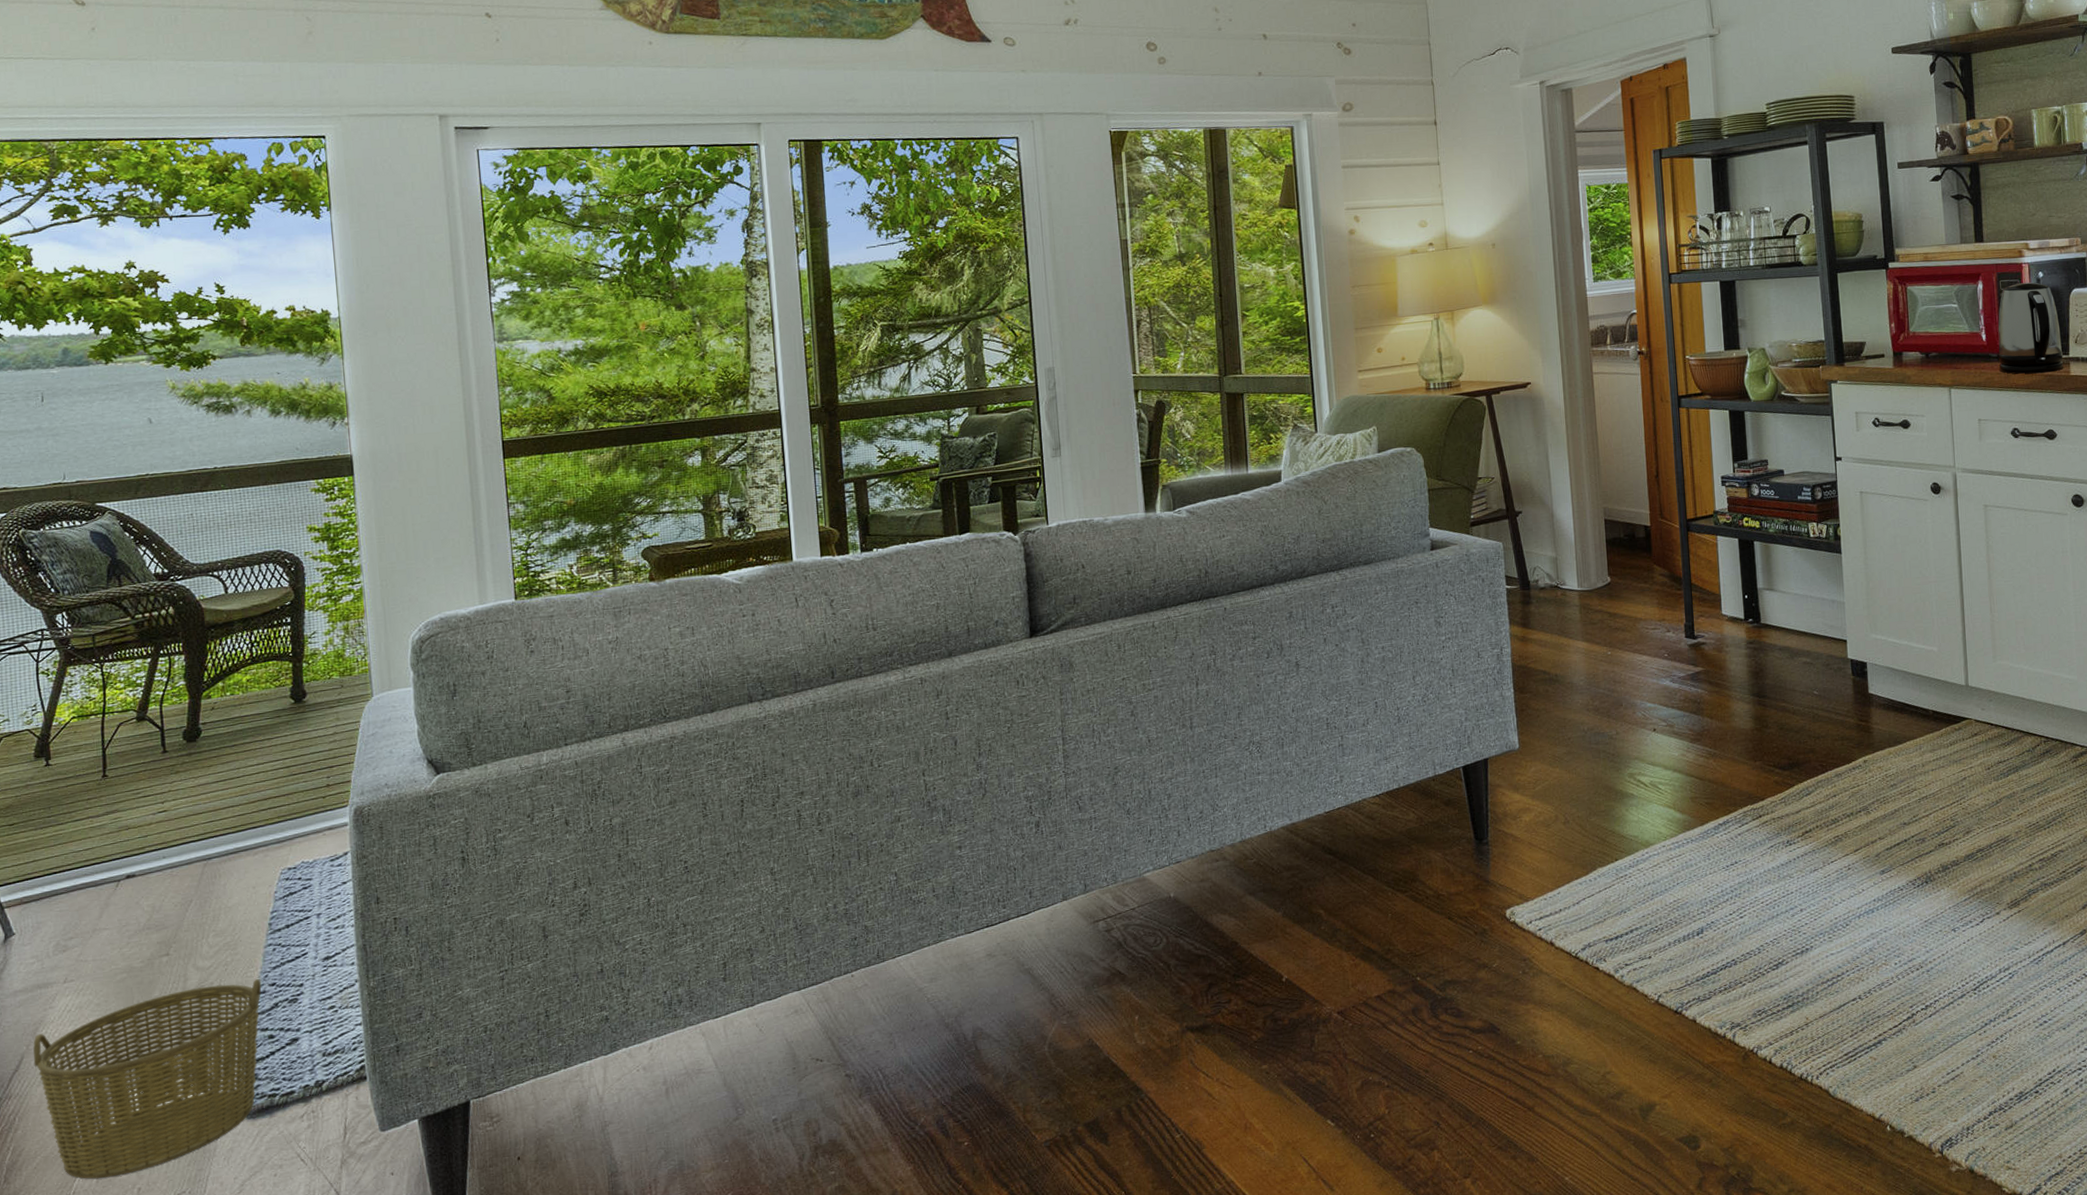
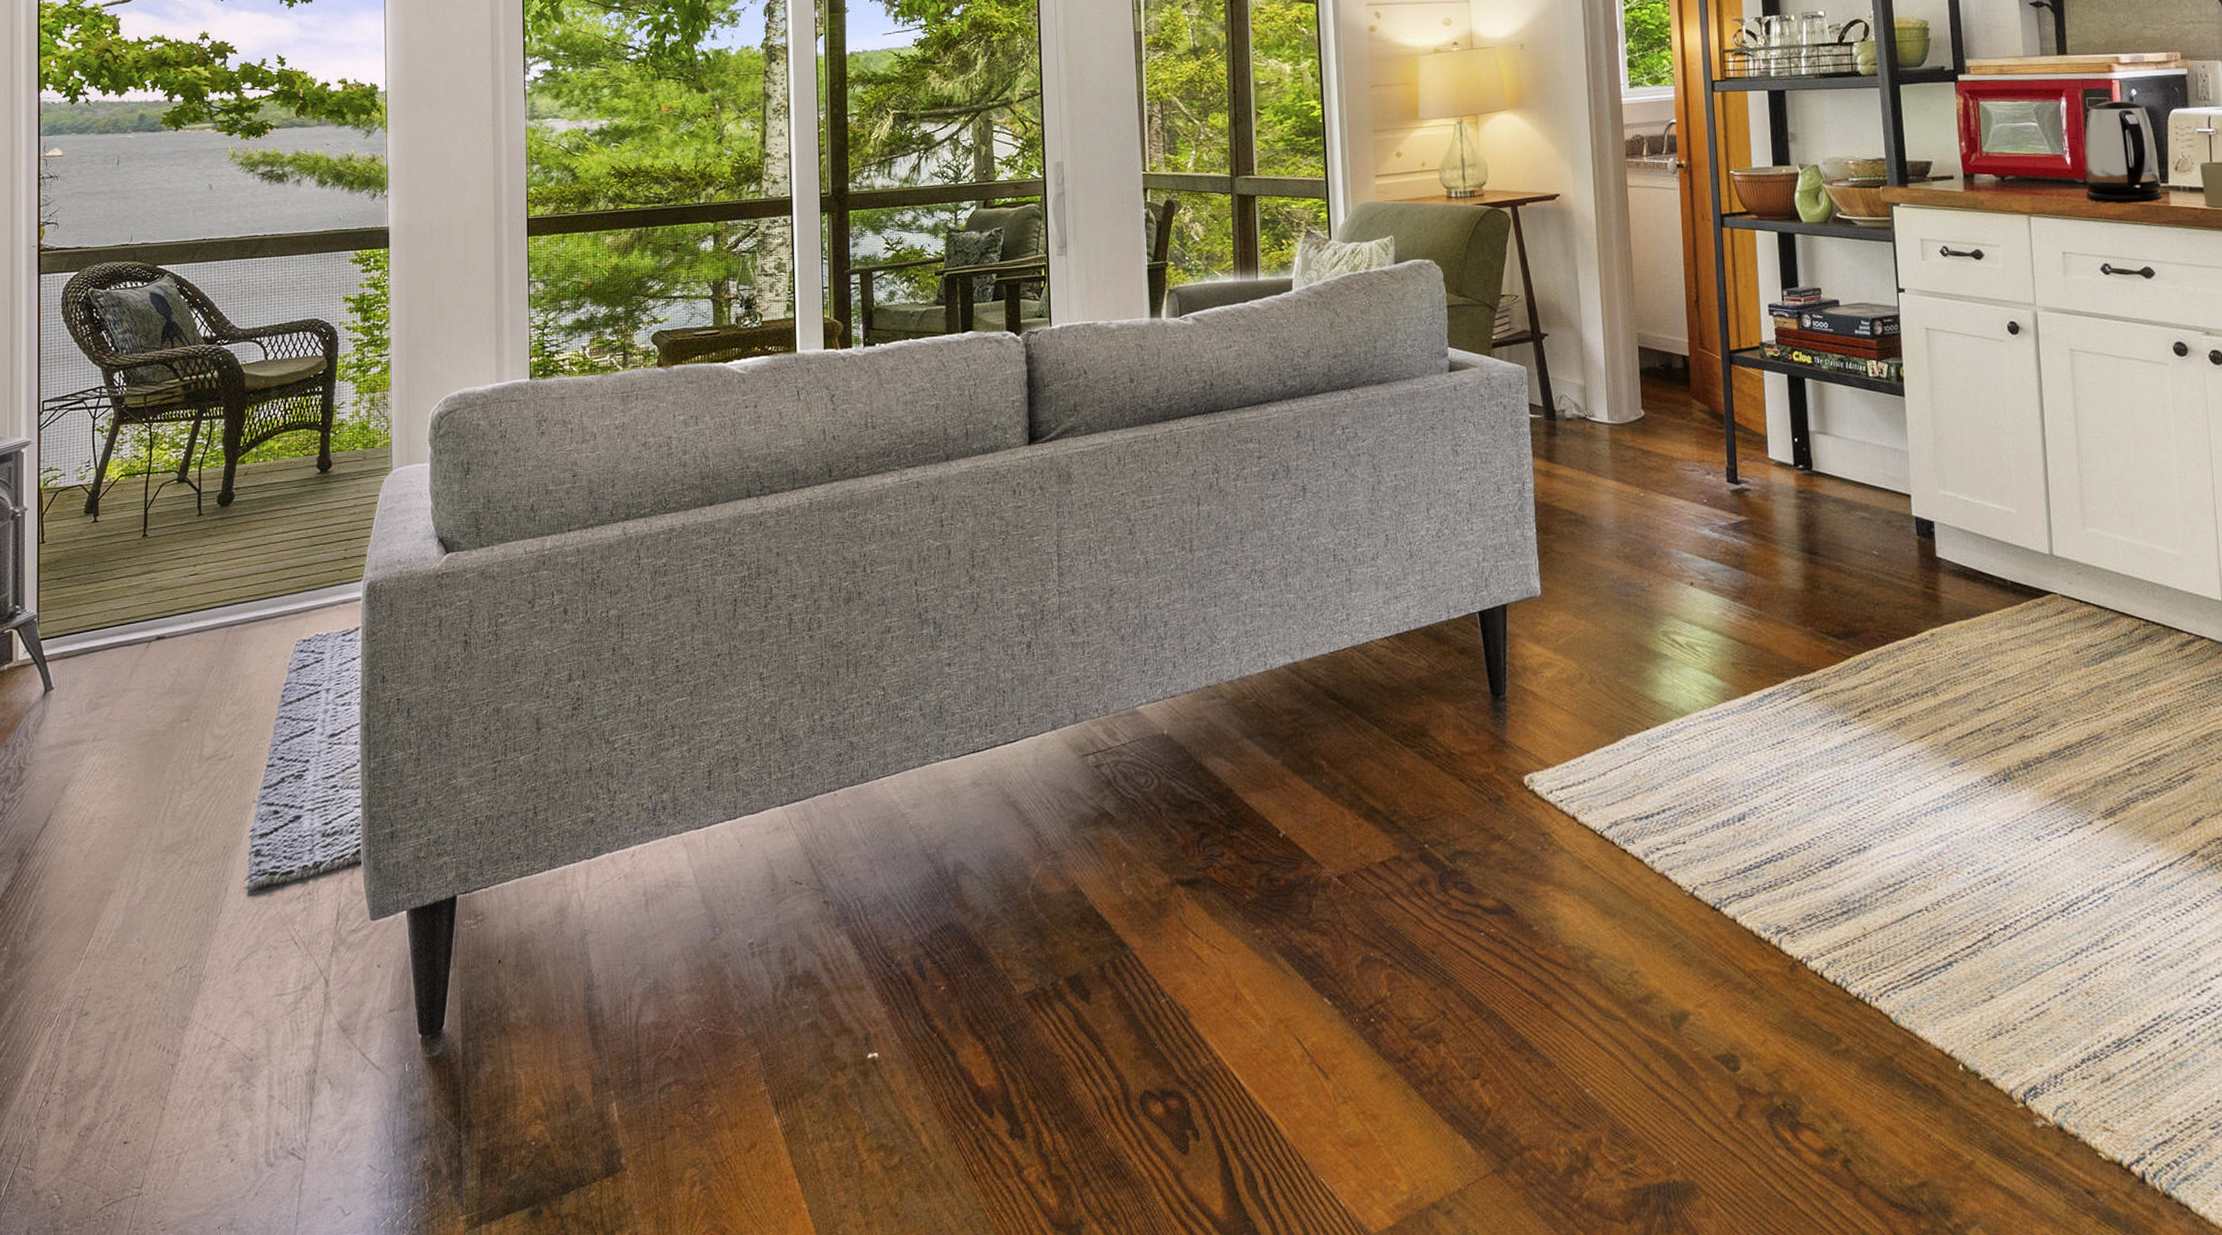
basket: present [33,978,262,1179] -> none [60,751,271,944]

